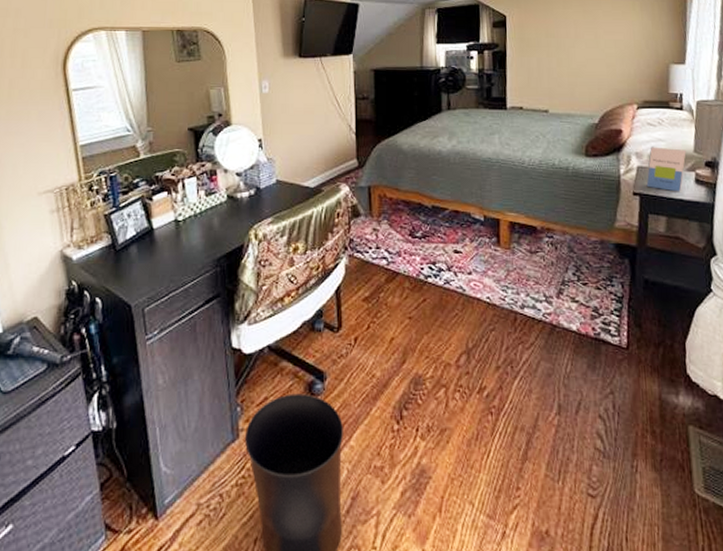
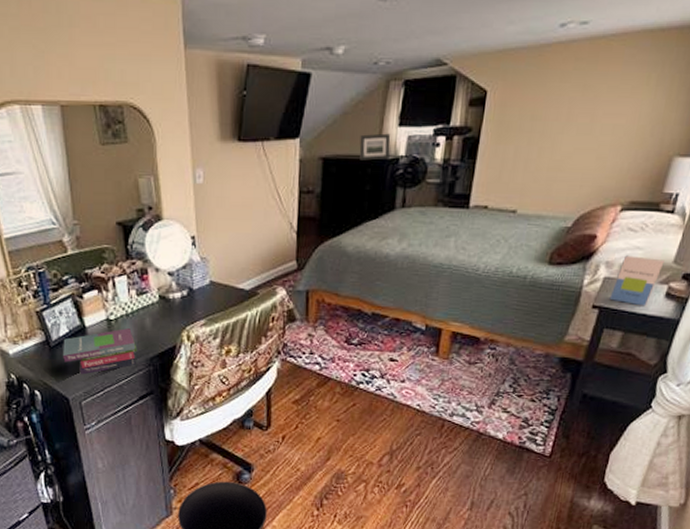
books: none [128,229,205,279] -> present [63,328,137,375]
picture frame: none [405,49,432,71] -> present [359,133,391,161]

